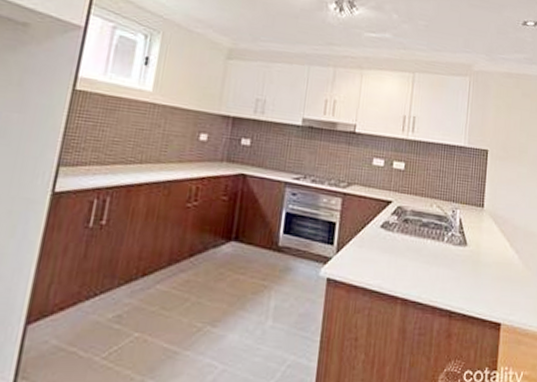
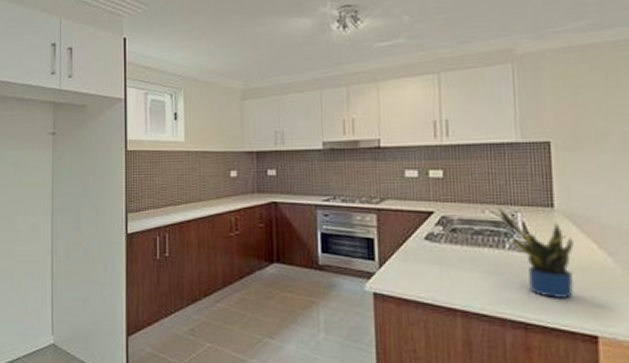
potted plant: none [443,204,494,289] -> present [498,208,575,298]

